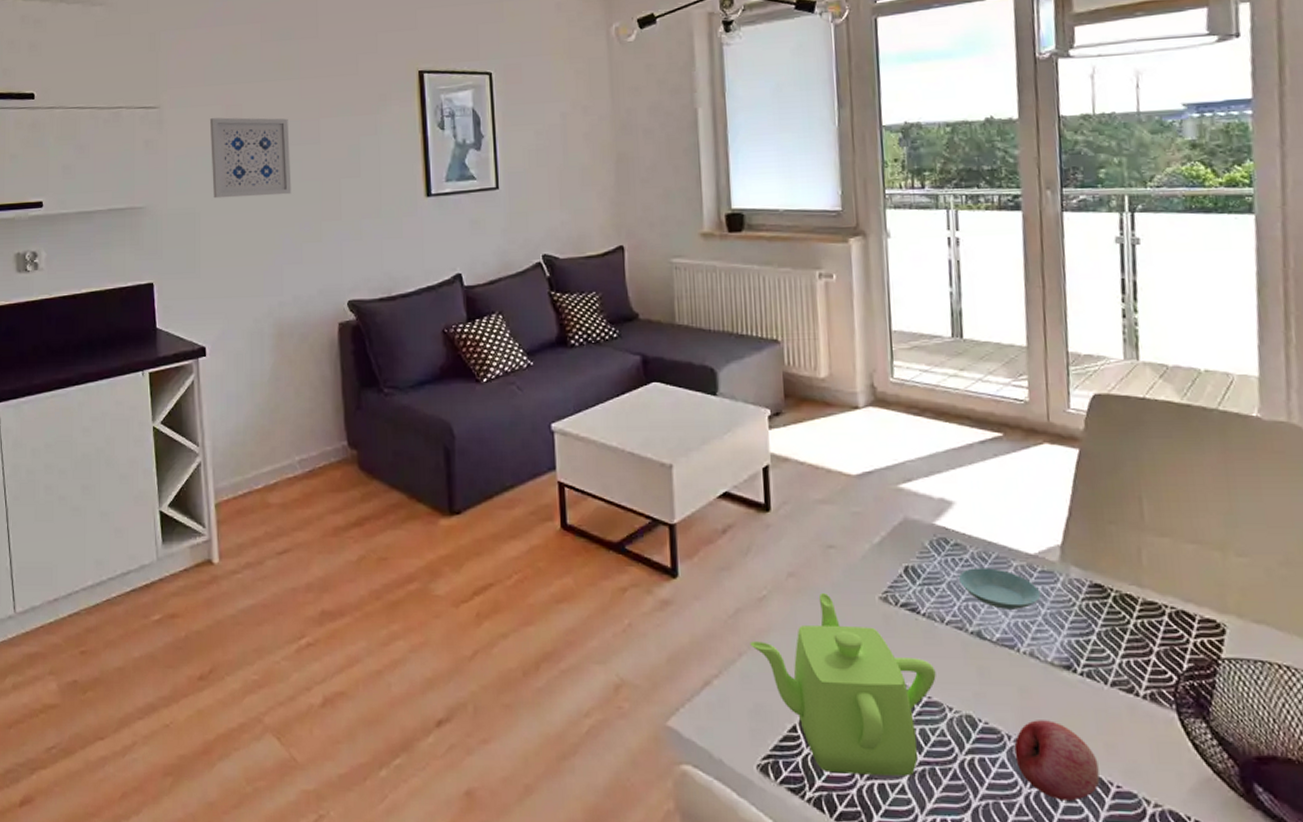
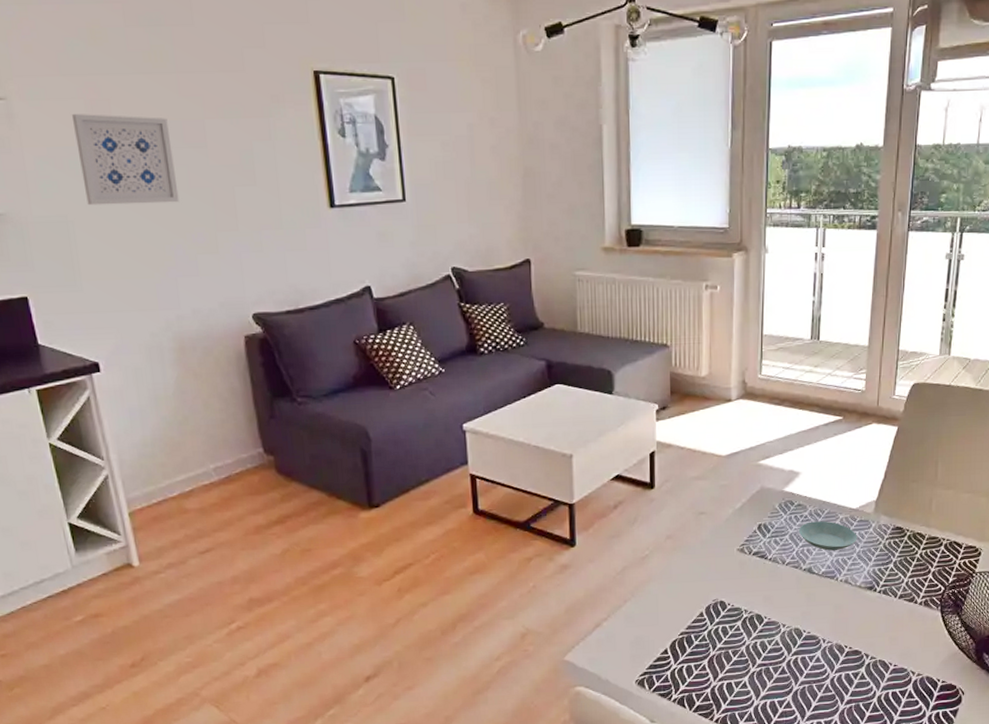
teapot: present [750,592,936,777] -> none [634,548,775,680]
fruit: present [1014,720,1100,801] -> none [827,626,883,679]

